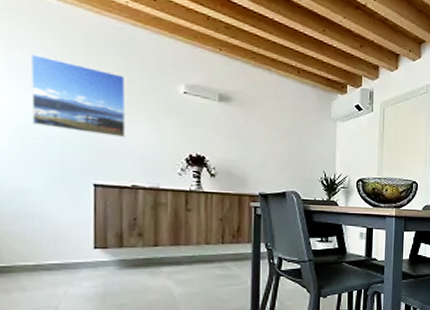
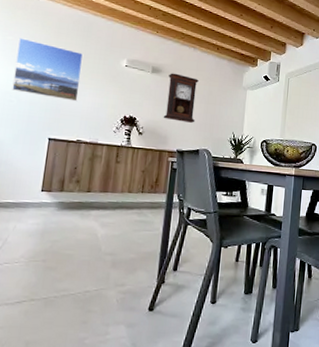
pendulum clock: none [238,101,279,161] -> present [163,73,199,123]

